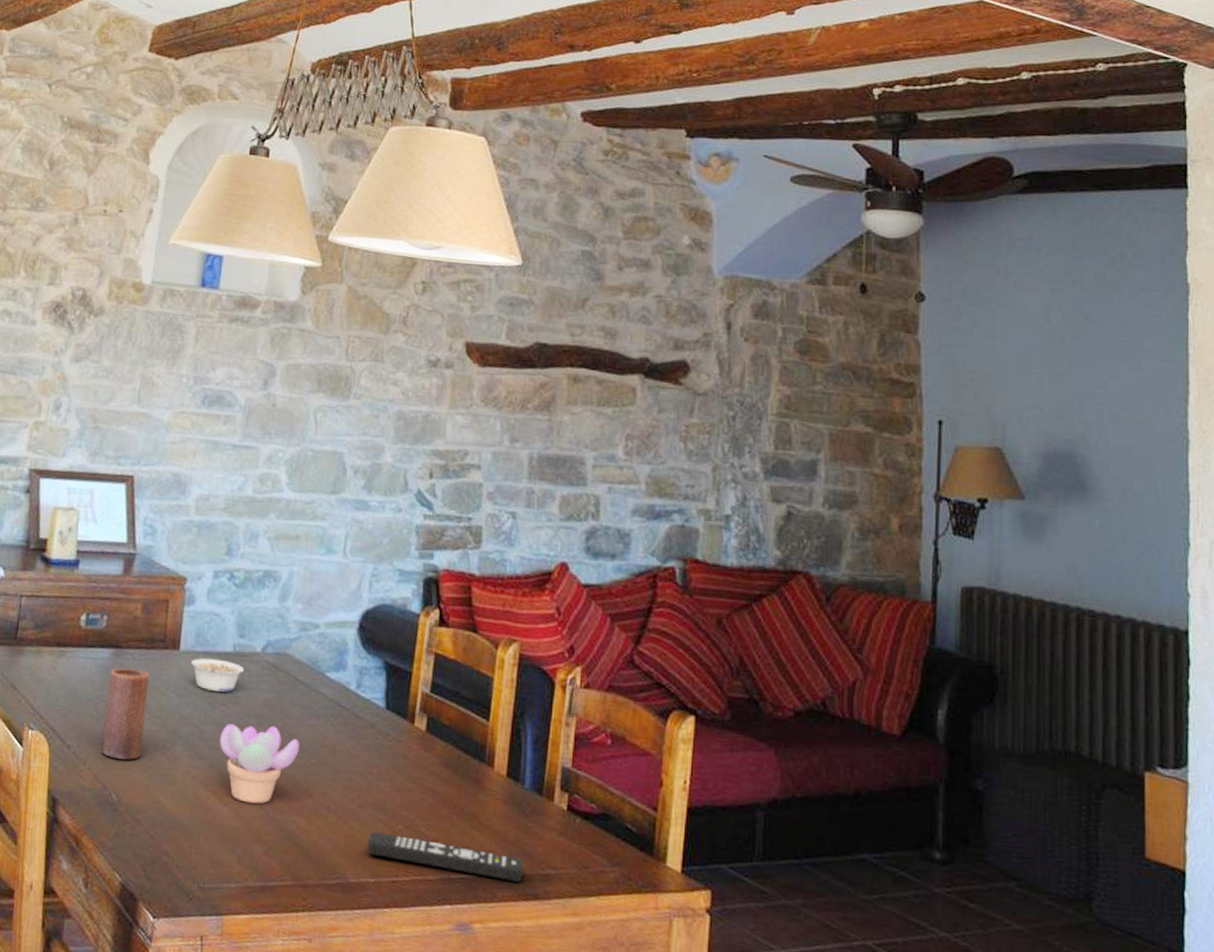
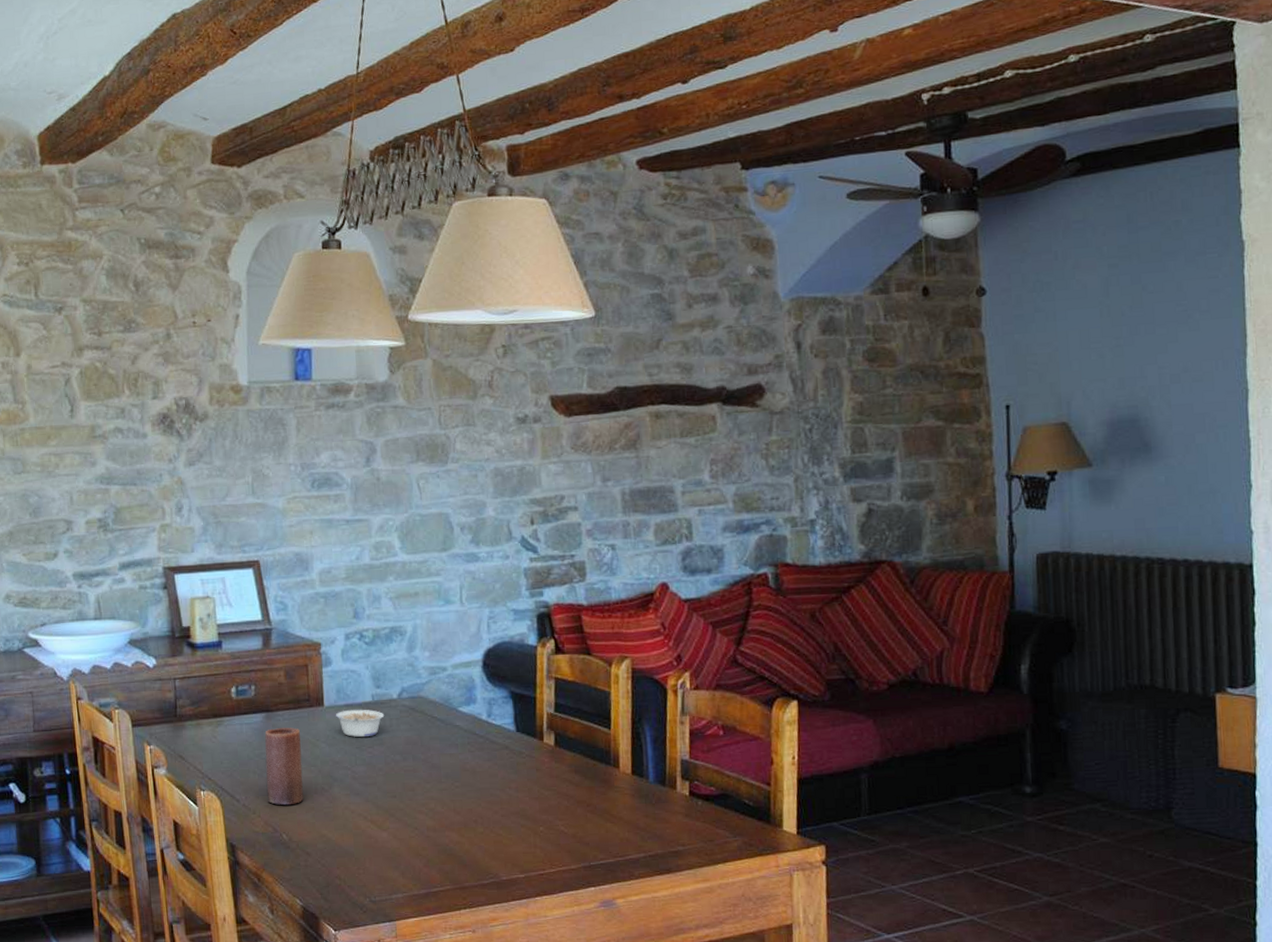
succulent plant: present [219,724,299,804] -> none [370,759,443,827]
remote control: present [367,831,524,882] -> none [514,835,656,861]

